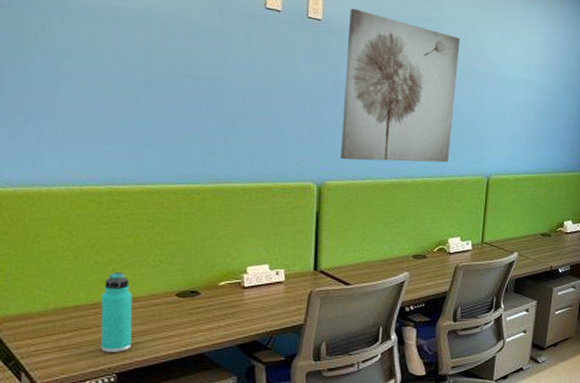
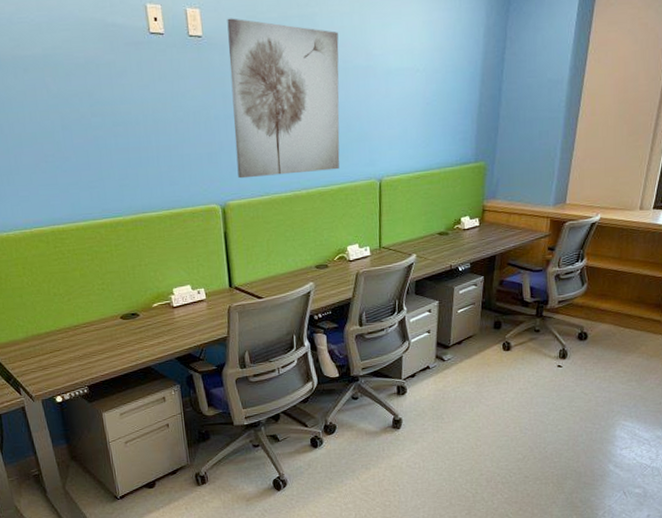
thermos bottle: present [100,272,133,353] -> none [64,301,95,369]

